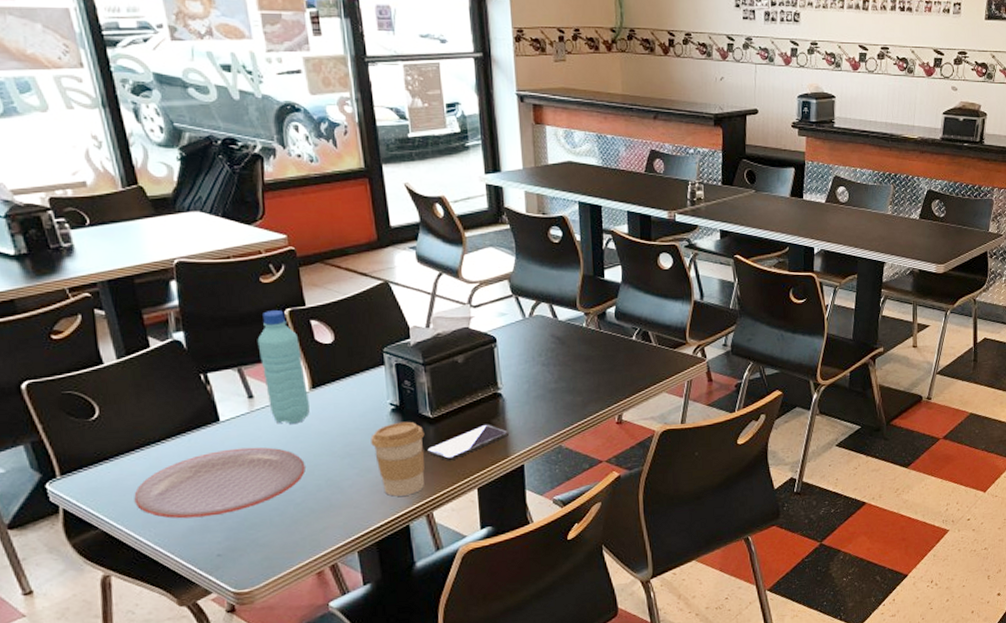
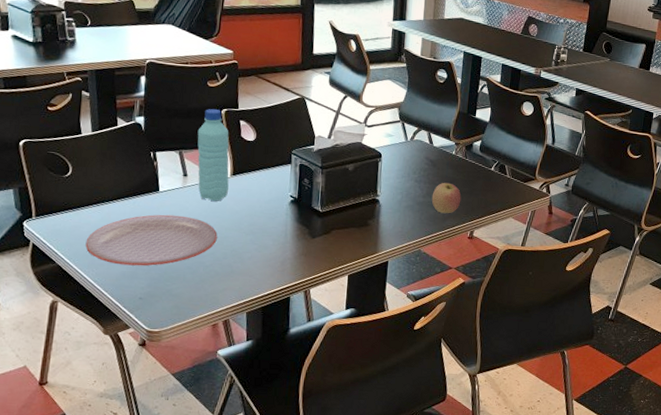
coffee cup: present [370,421,425,497] -> none [271,211,314,273]
smartphone: present [427,424,509,461] -> none [313,223,380,250]
apple: none [565,361,602,399] -> present [431,182,461,214]

